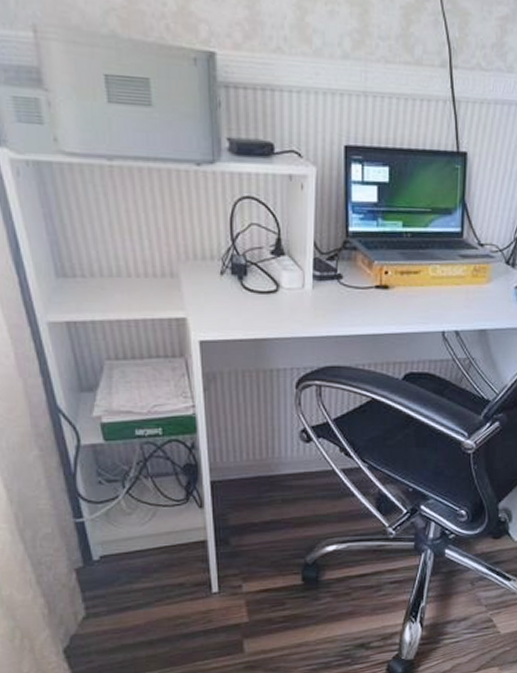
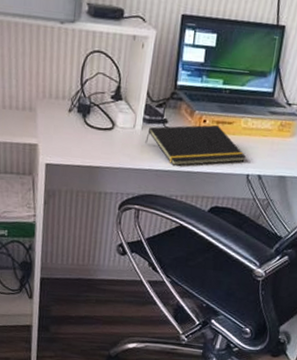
notepad: none [319,275,439,330] -> present [145,124,246,166]

